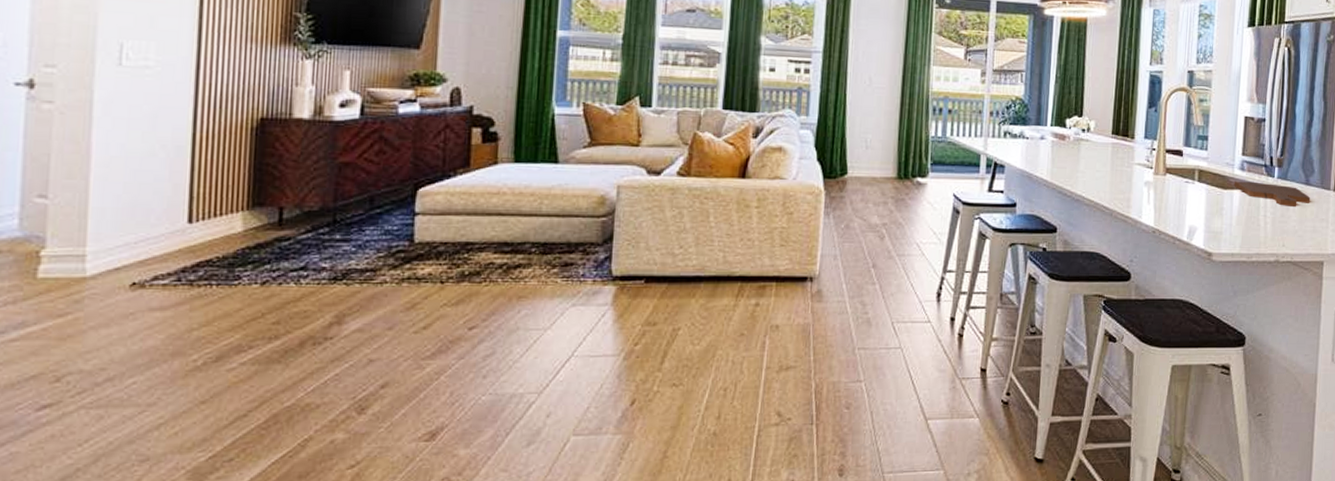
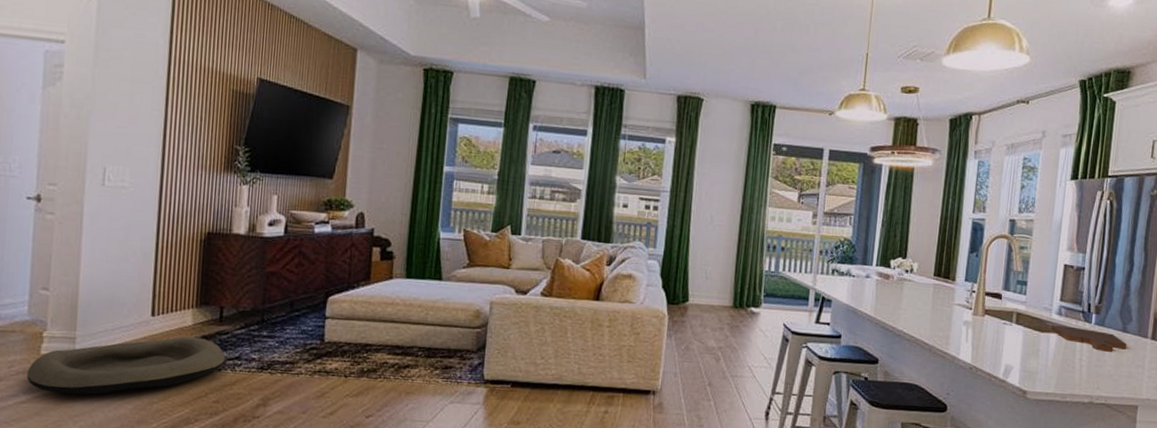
dog bed: none [18,245,288,326] -> present [26,336,226,395]

